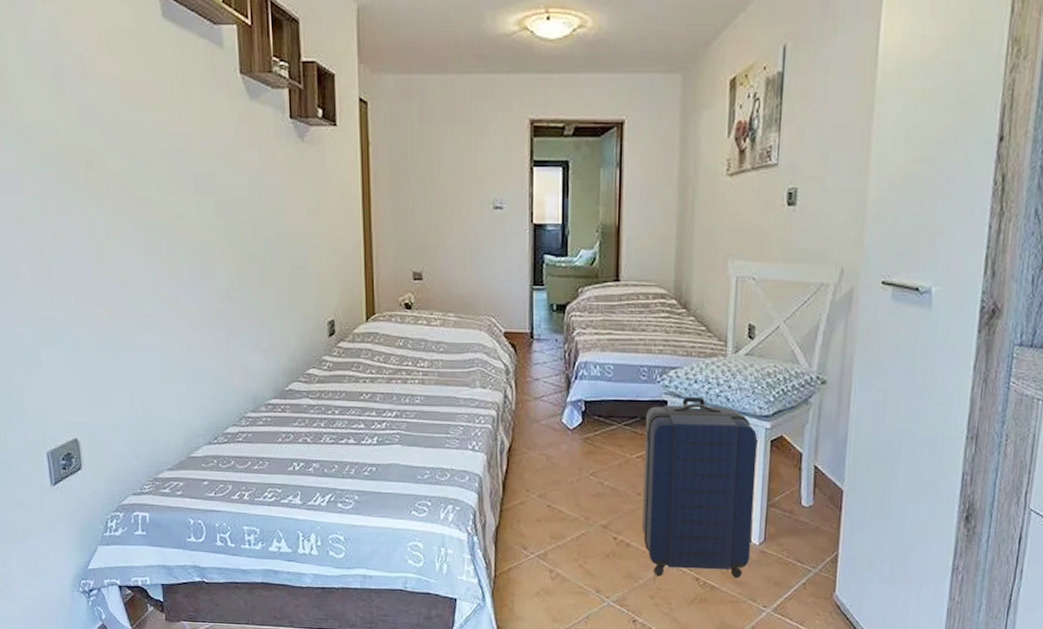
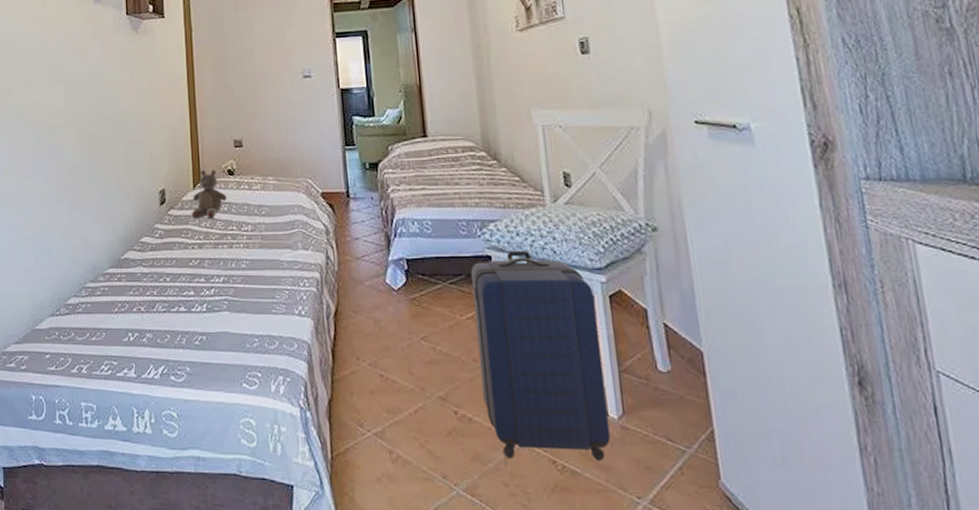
stuffed bear: none [364,302,403,353] -> present [192,169,227,219]

